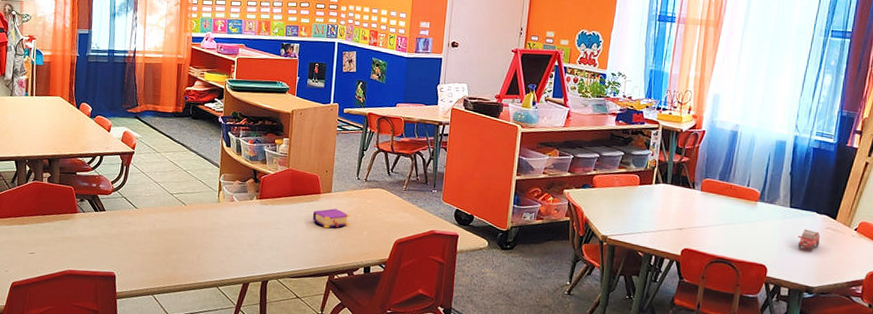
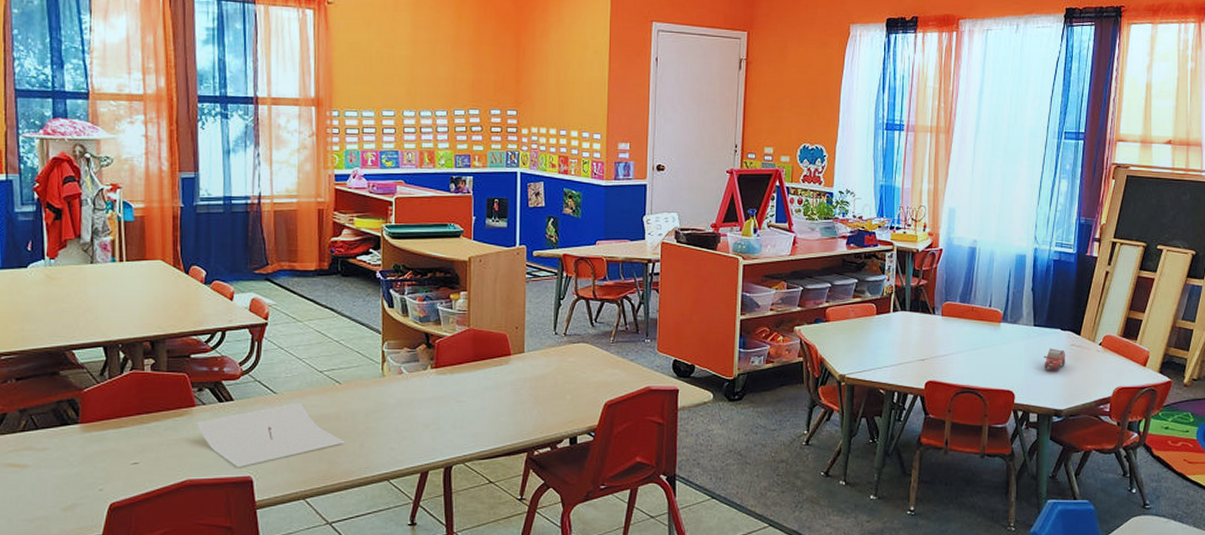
paper sheet: none [77,217,187,265] -> present [197,402,346,468]
book: present [312,209,350,229] -> none [502,372,549,396]

